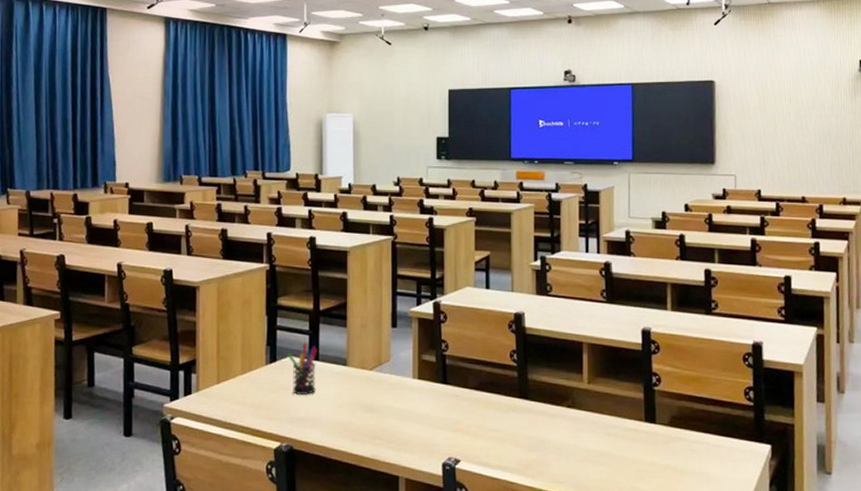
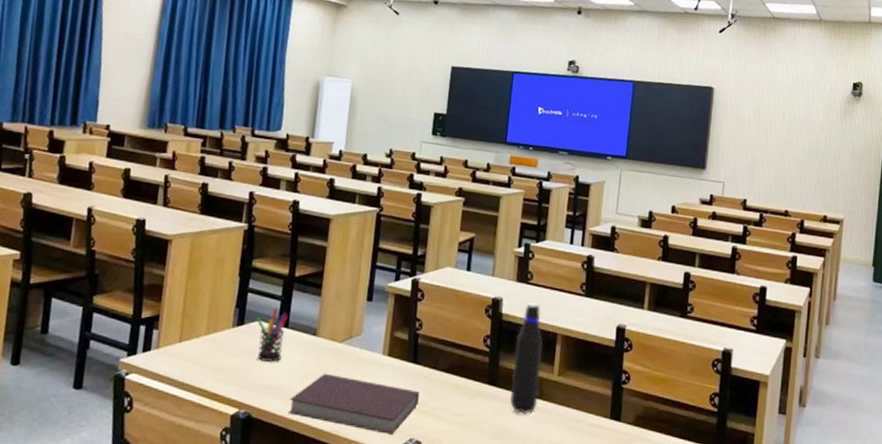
notebook: none [328,401,453,455] -> present [288,373,420,435]
water bottle: none [542,315,571,424] -> present [510,303,543,414]

